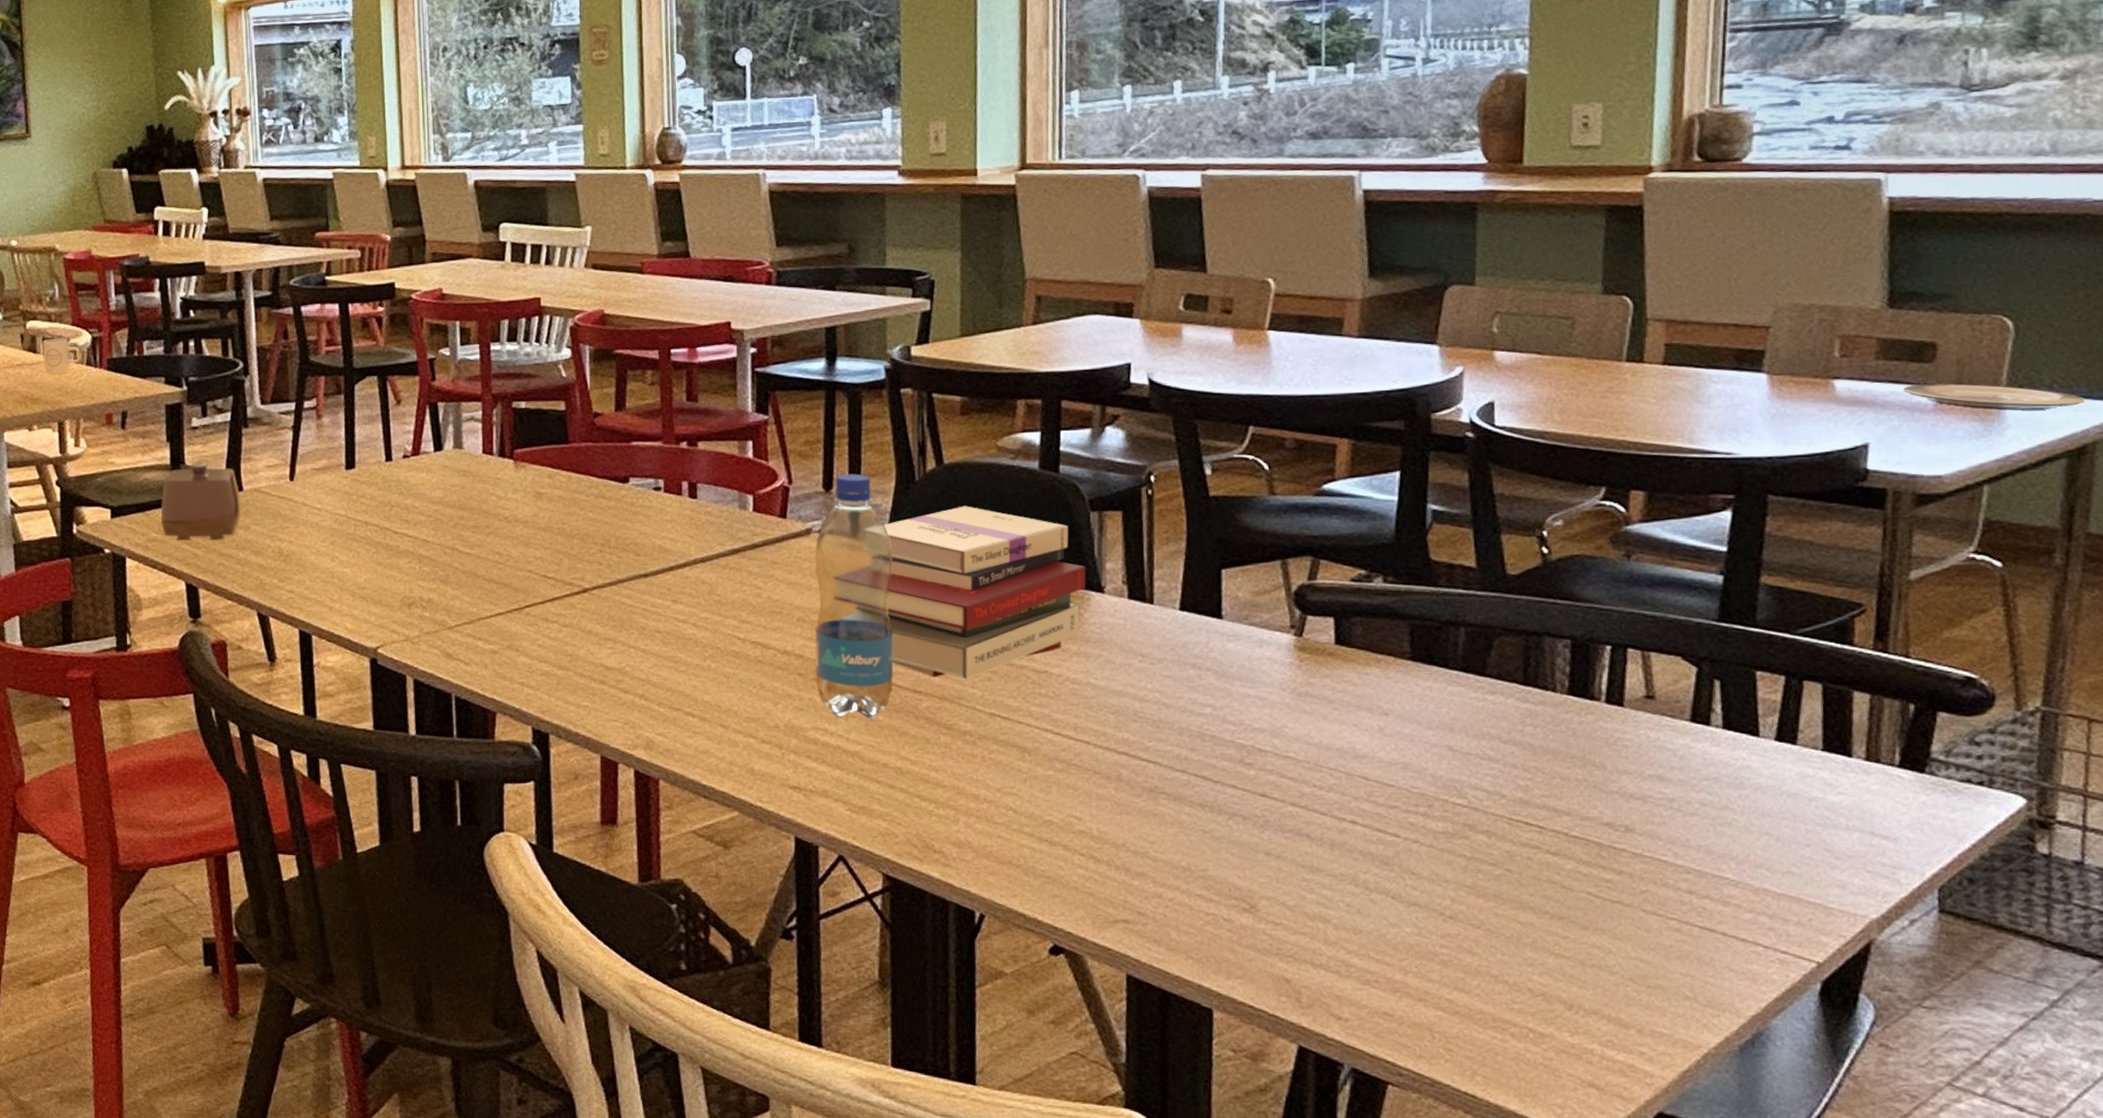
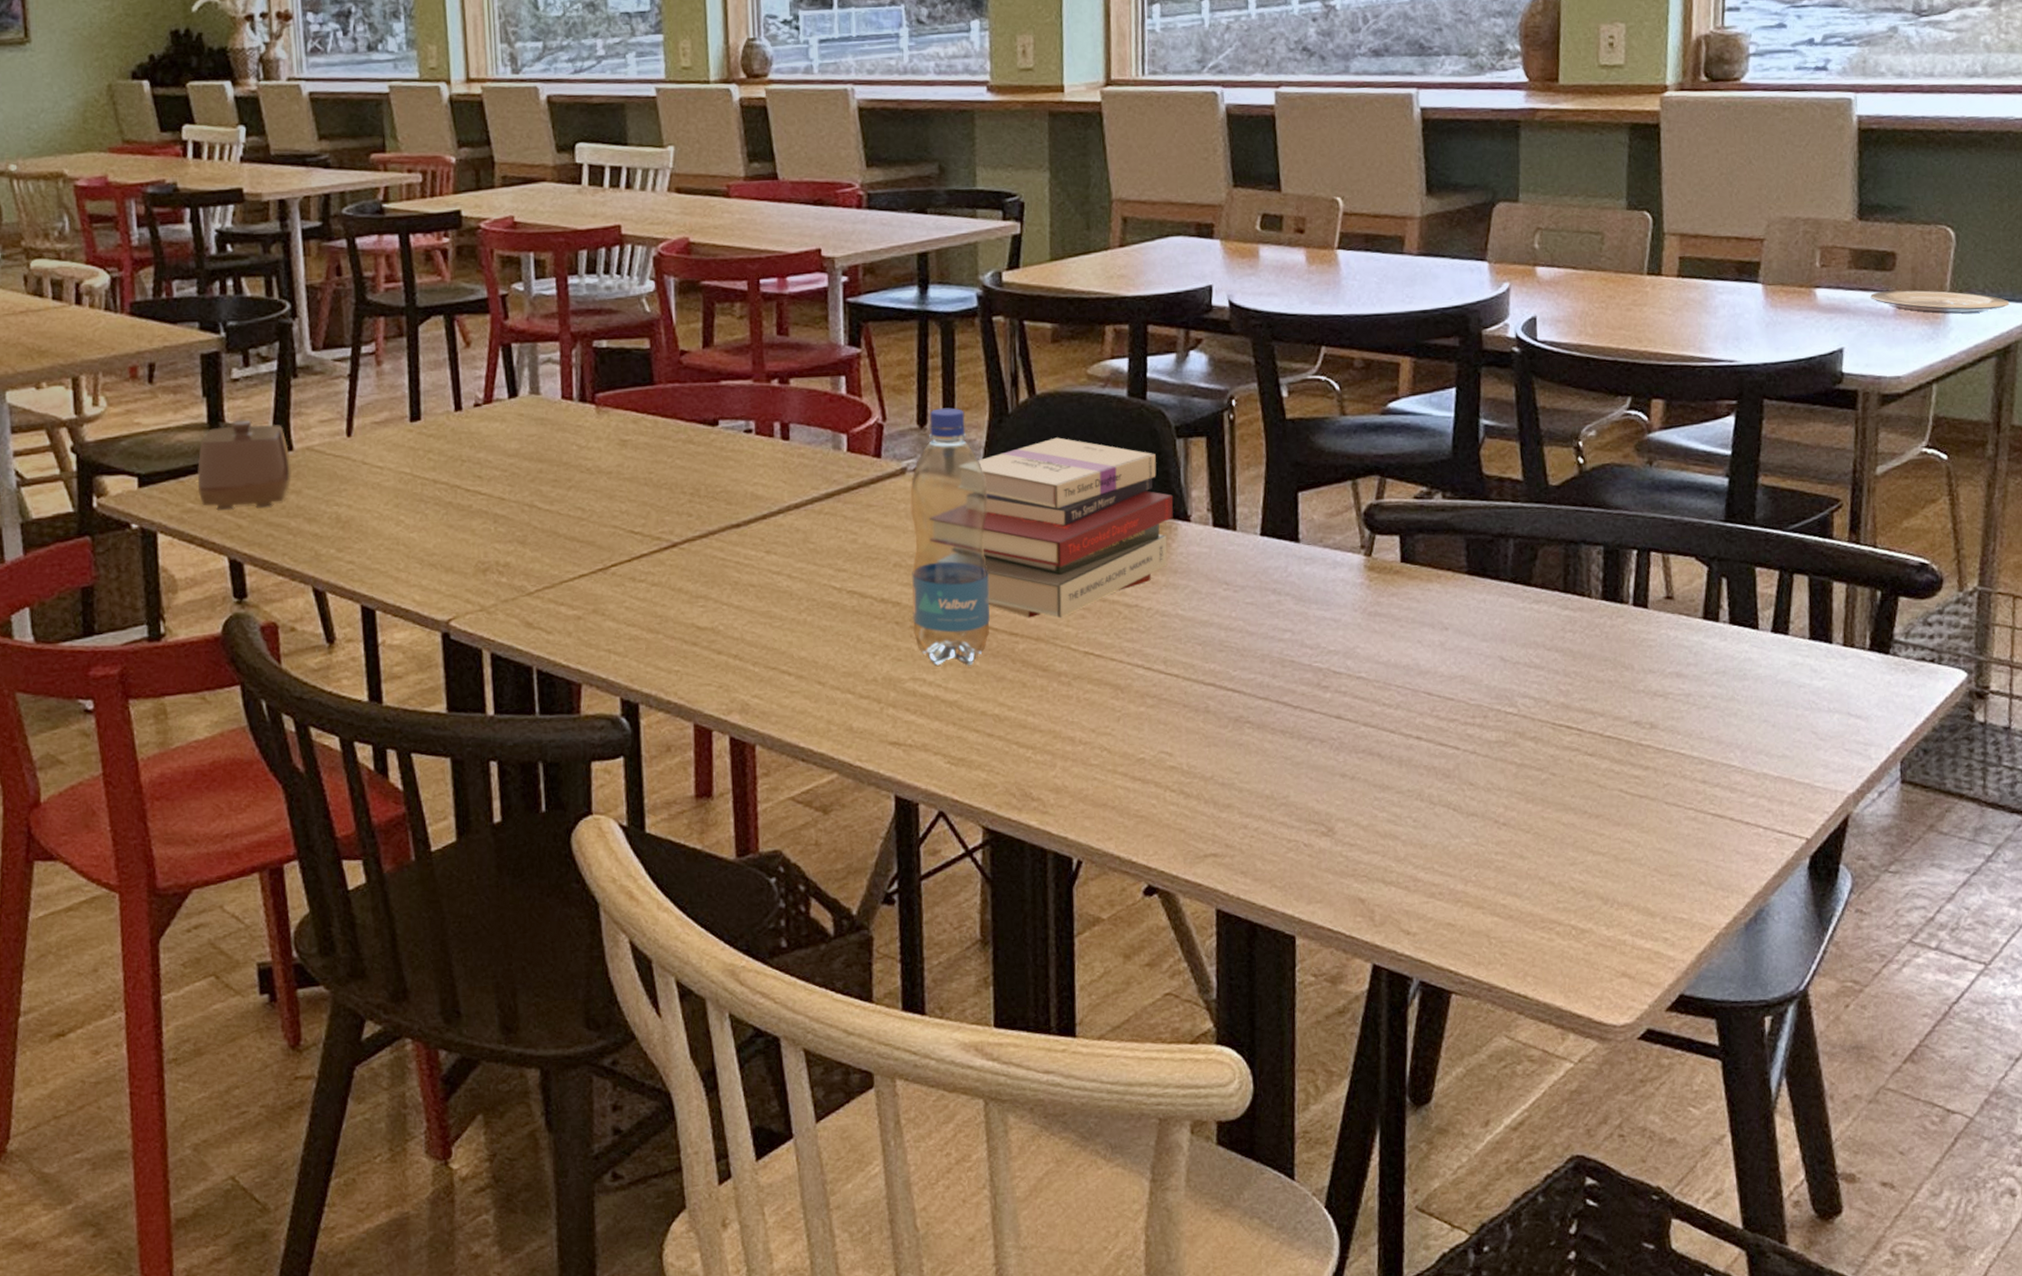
mug: present [42,339,81,375] -> none [50,280,98,322]

